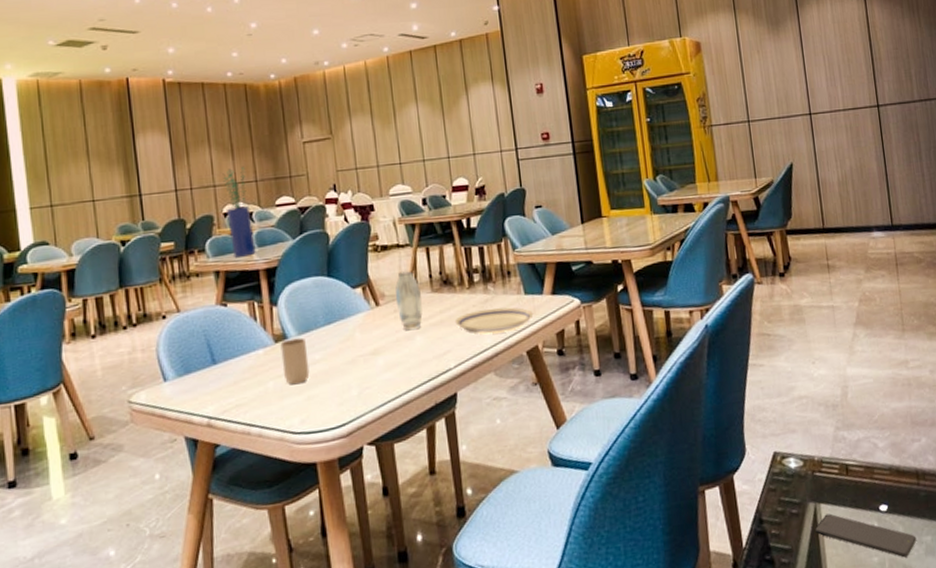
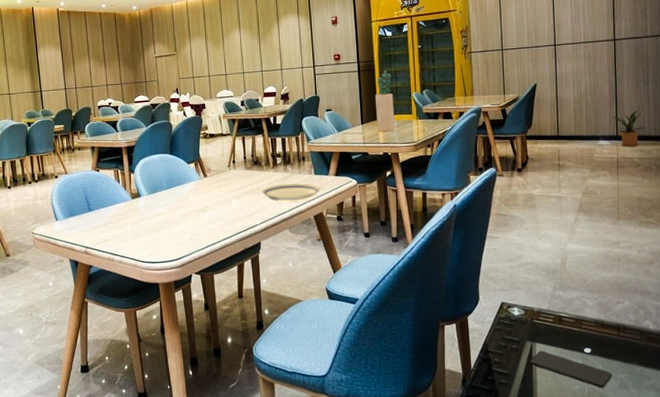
vase: present [222,166,256,258] -> none [98,73,120,138]
cup: present [280,338,310,385] -> none [136,196,156,229]
vase: present [395,271,423,331] -> none [218,153,238,196]
vase: none [596,149,625,233] -> present [374,69,395,133]
house plant: none [885,191,924,239] -> present [613,110,646,147]

